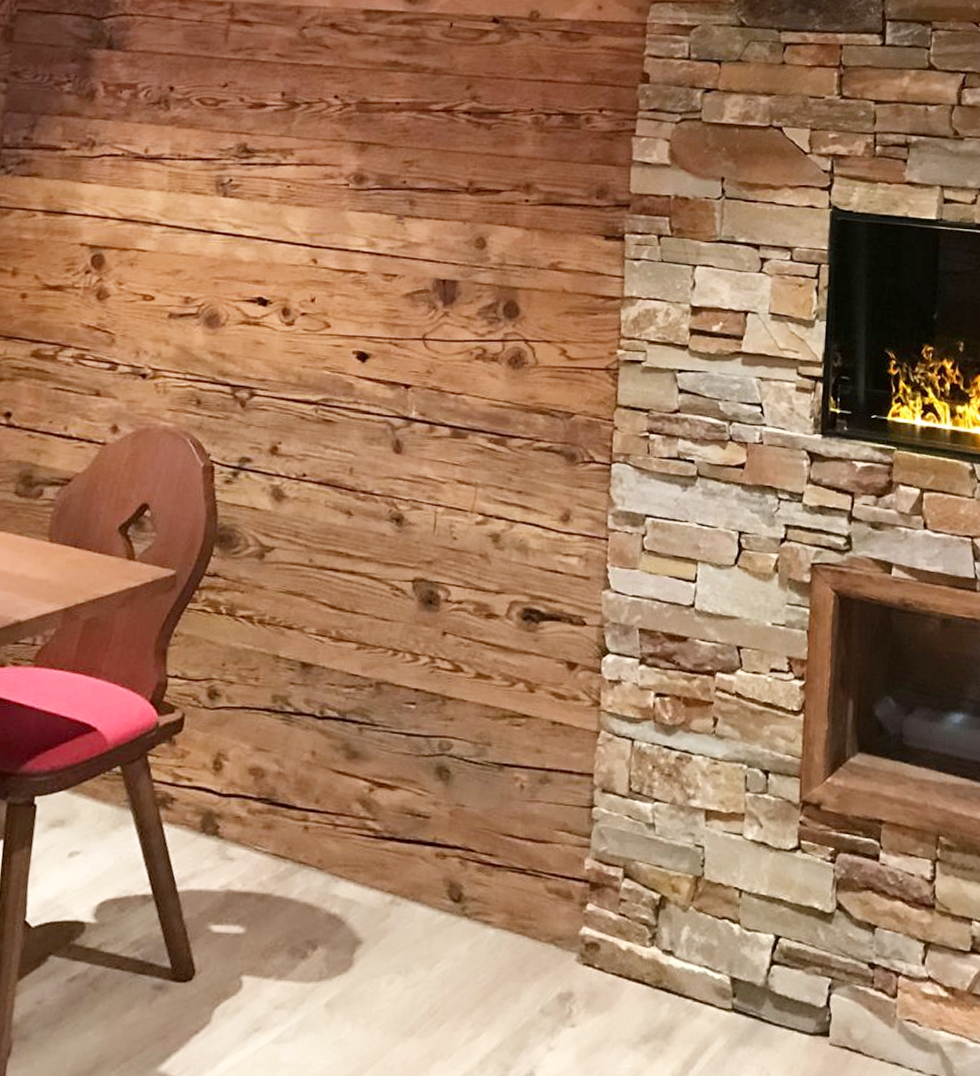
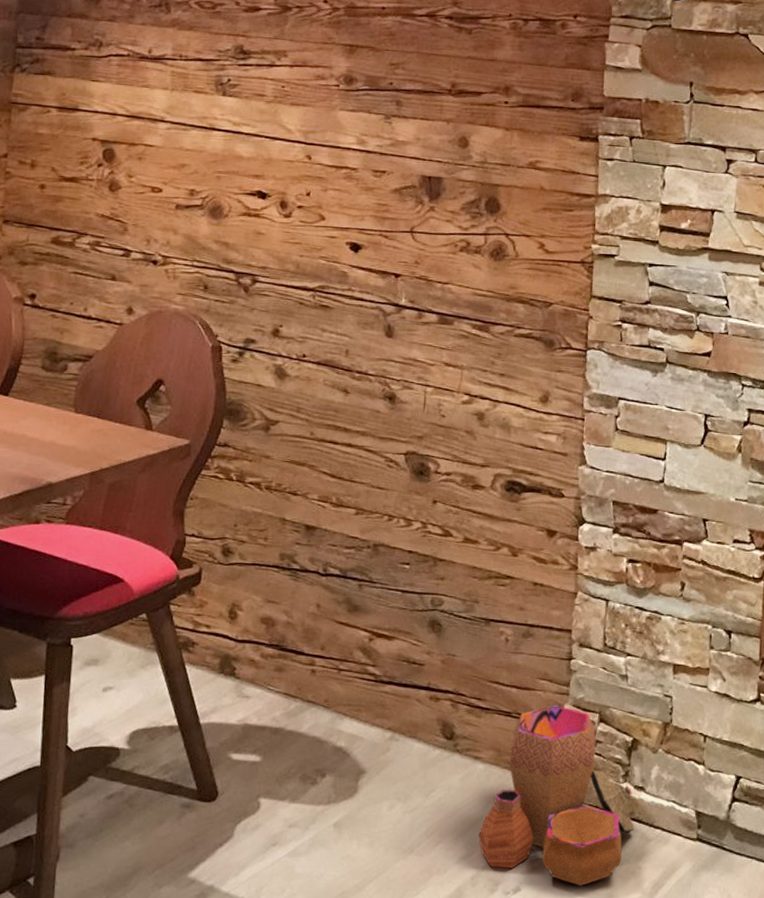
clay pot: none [488,859,663,1068] -> present [478,705,635,886]

